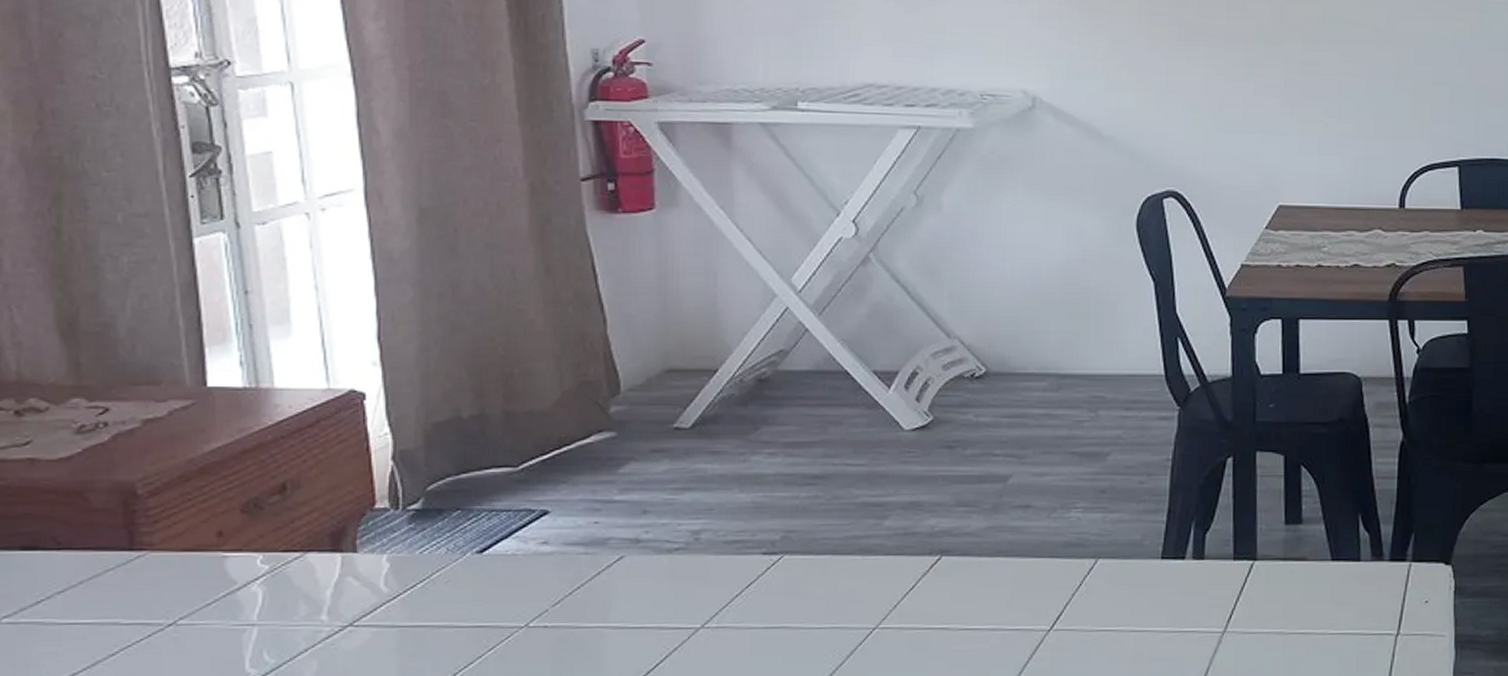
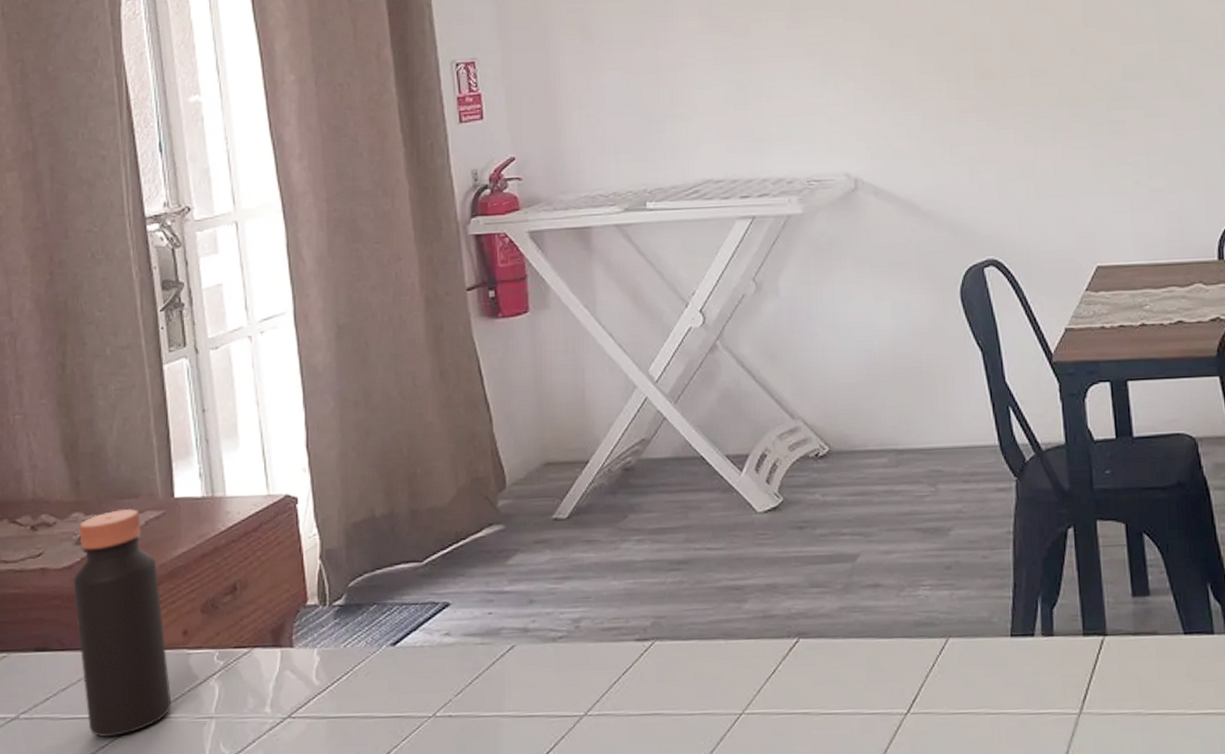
bottle: none [72,396,202,644] -> present [73,508,172,737]

